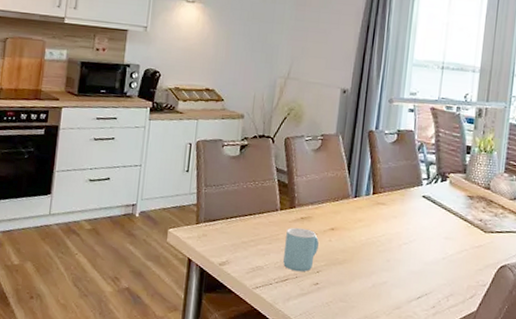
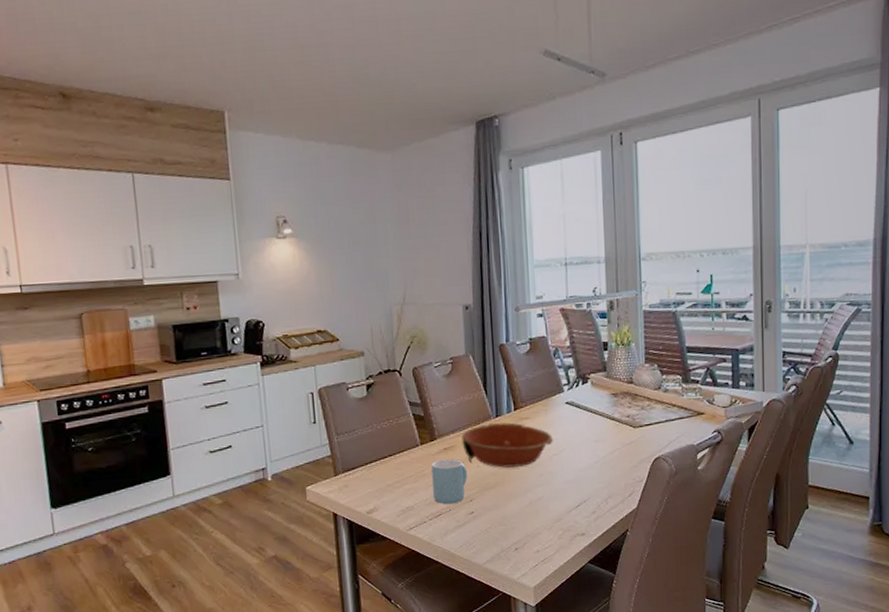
bowl: none [318,202,405,249] -> present [462,422,553,468]

